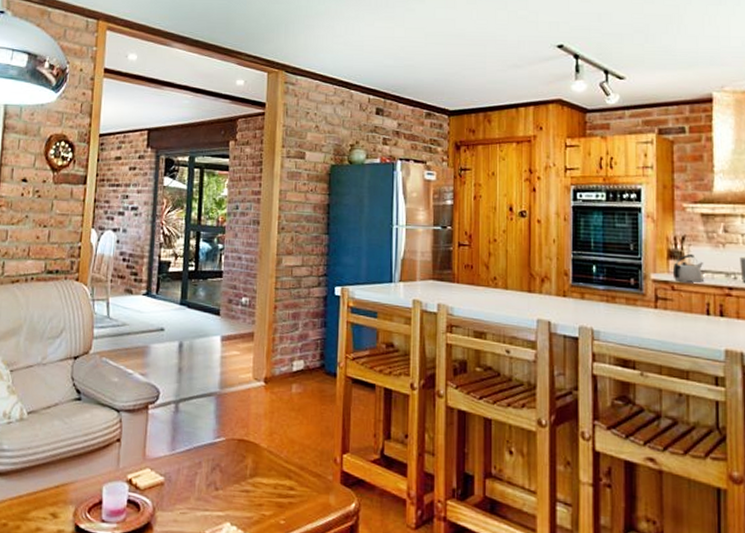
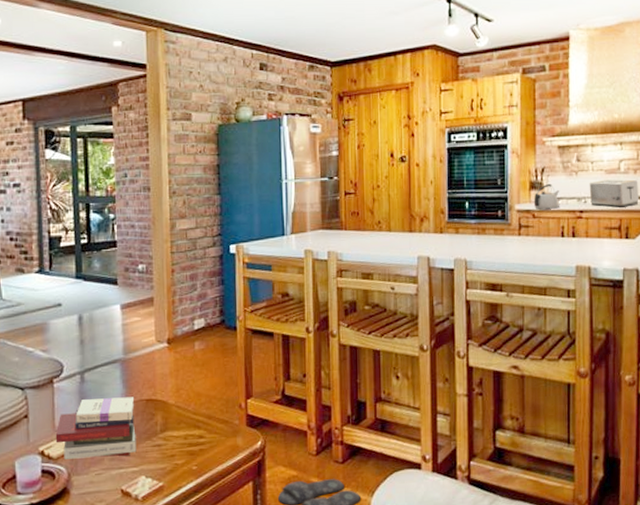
books: none [144,430,227,498] -> present [55,397,137,460]

